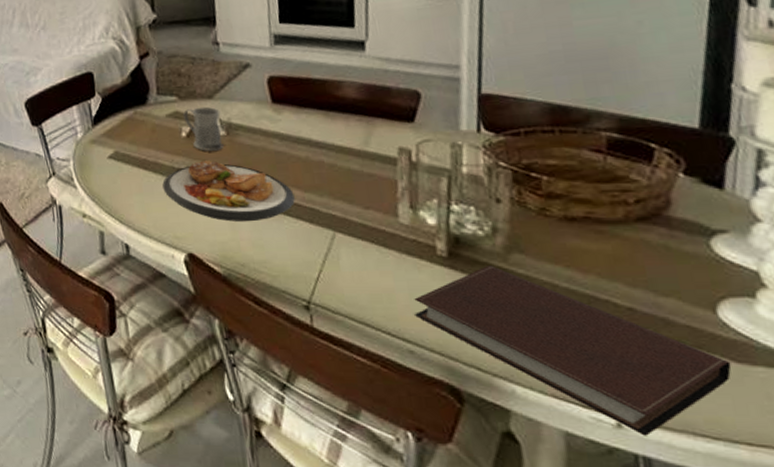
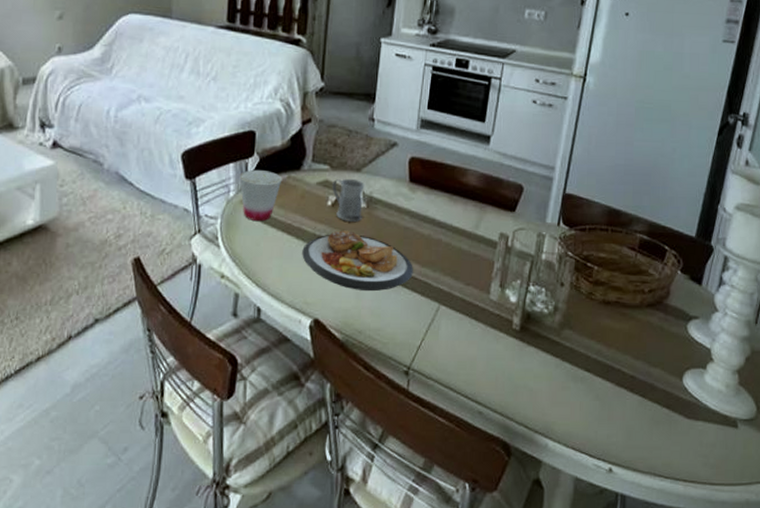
cup: none [84,108,129,160] -> present [239,169,282,222]
notebook: present [414,266,732,436] -> none [488,339,684,478]

